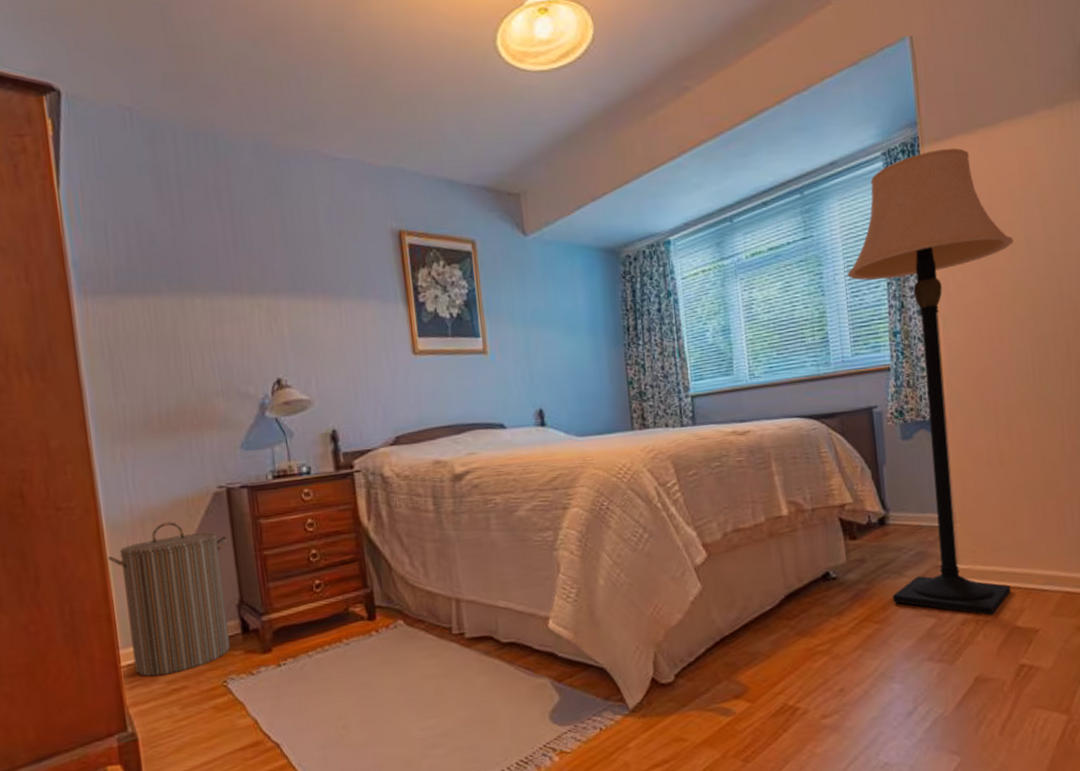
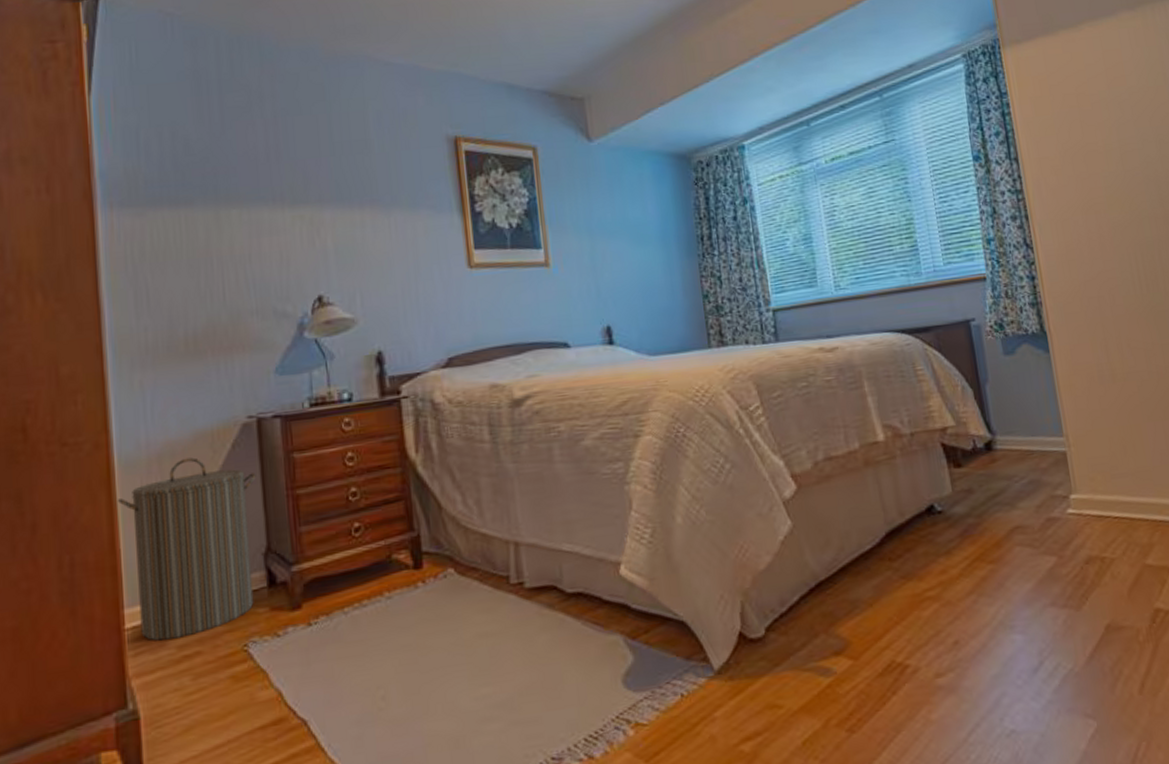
lamp: present [848,148,1014,616] -> none [934,49,1138,553]

